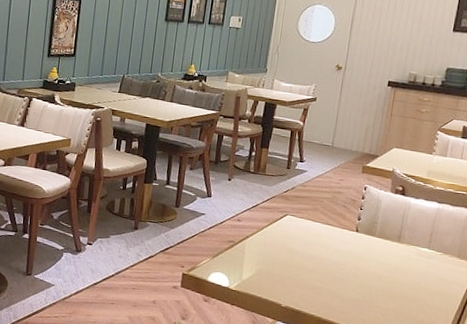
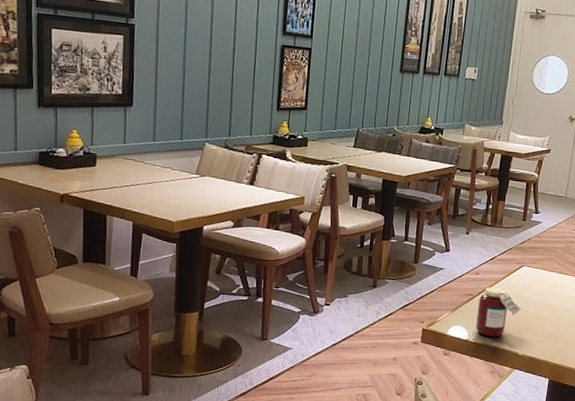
jar: none [236,235,286,286] -> present [475,287,523,337]

